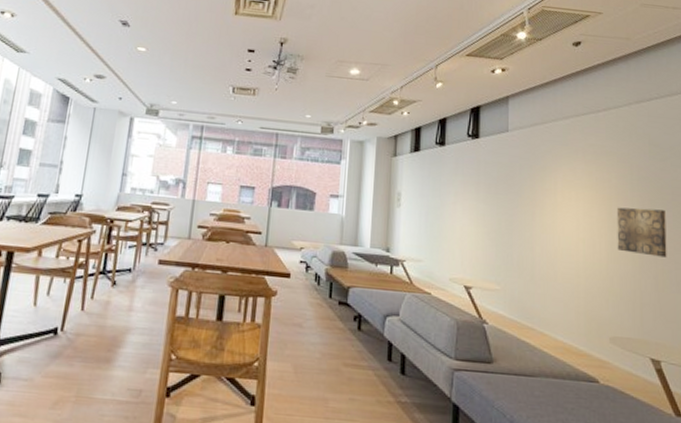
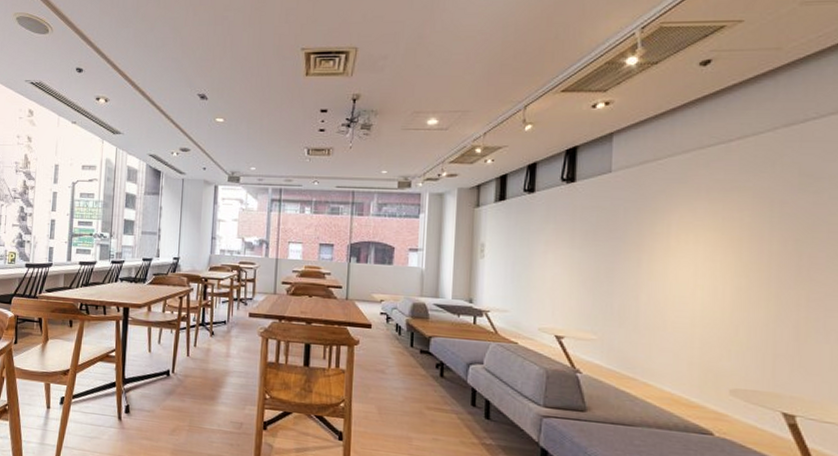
wall art: present [616,207,667,258] -> none [746,249,816,304]

